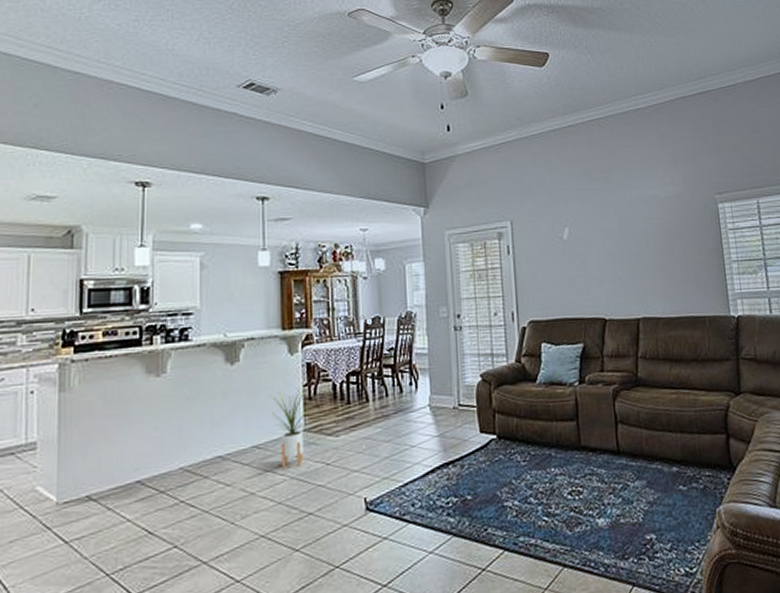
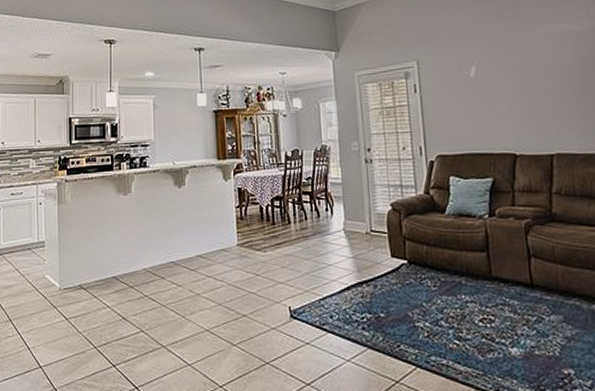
house plant: present [270,387,311,468] -> none [210,208,243,275]

